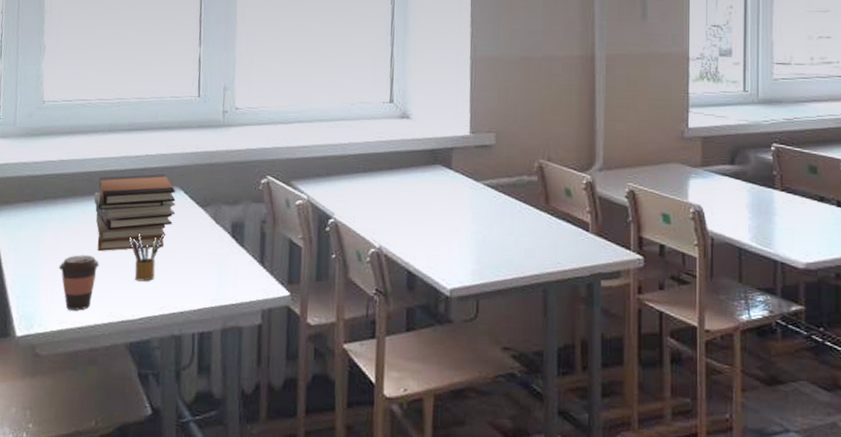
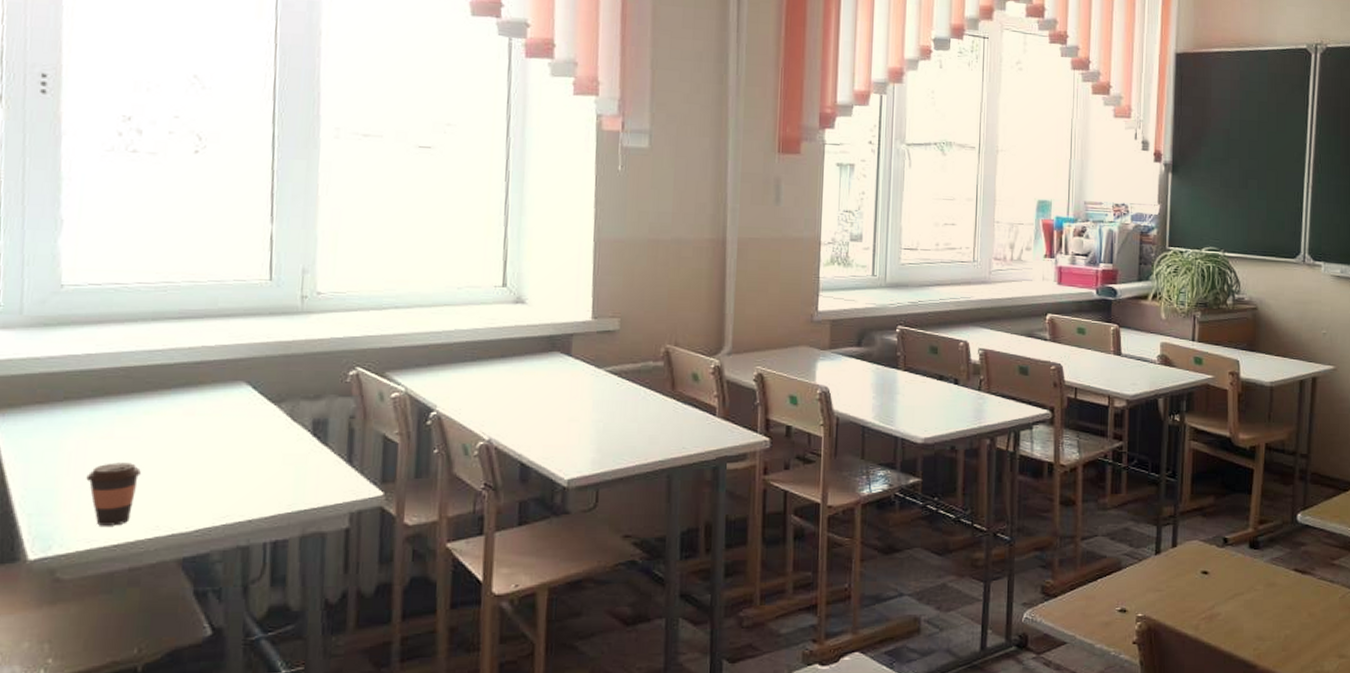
book stack: present [94,173,176,251] -> none [133,367,242,457]
pencil box: present [128,232,164,282] -> none [180,434,226,489]

